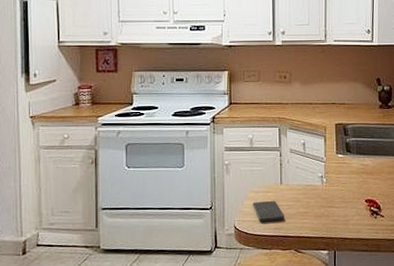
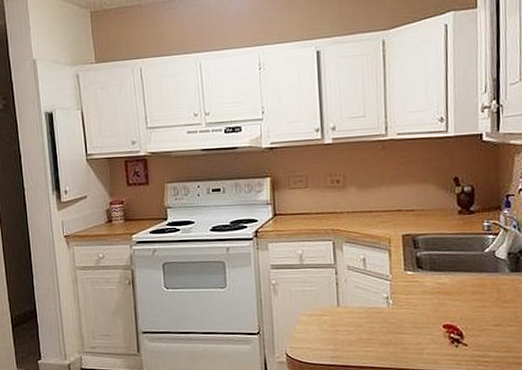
smartphone: present [253,200,284,221] -> none [306,324,344,348]

